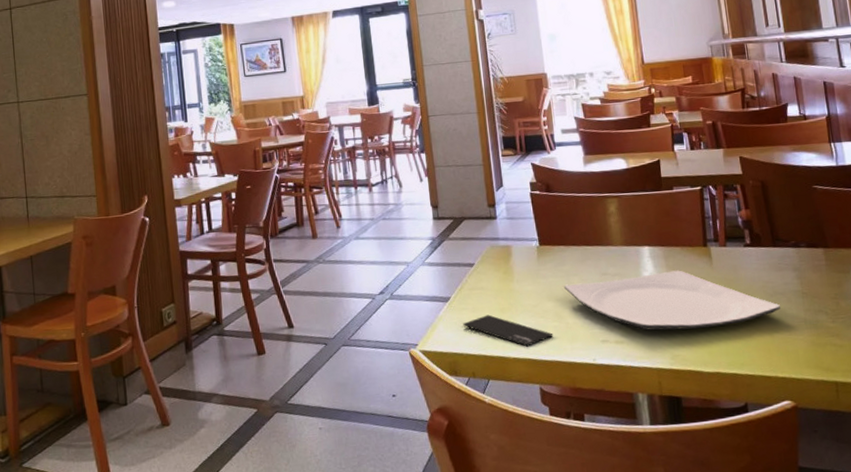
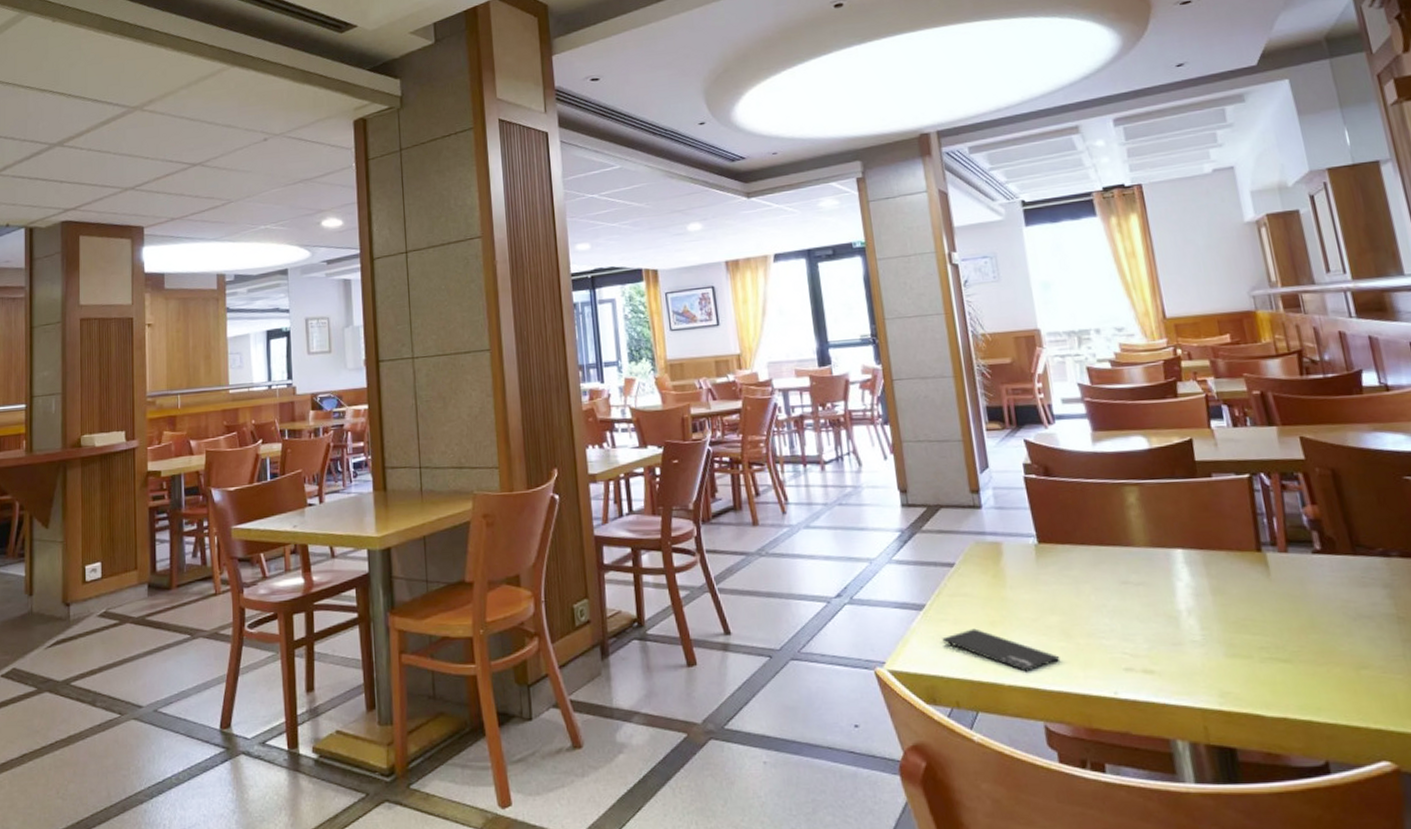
plate: present [563,270,780,331] -> none [1071,581,1368,660]

